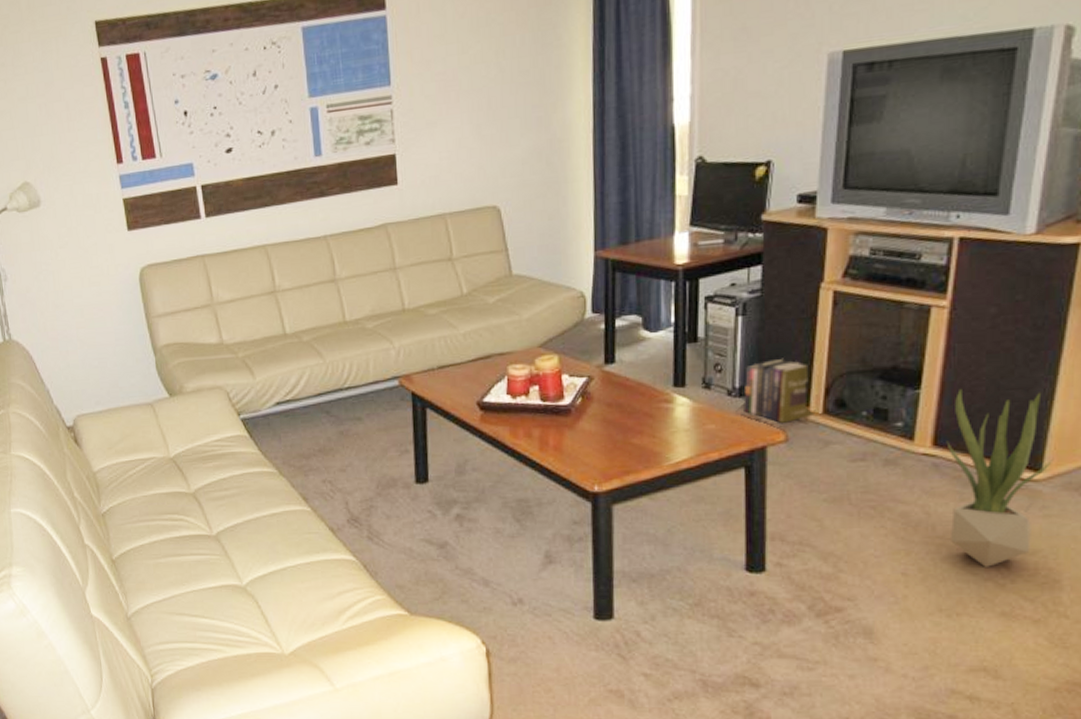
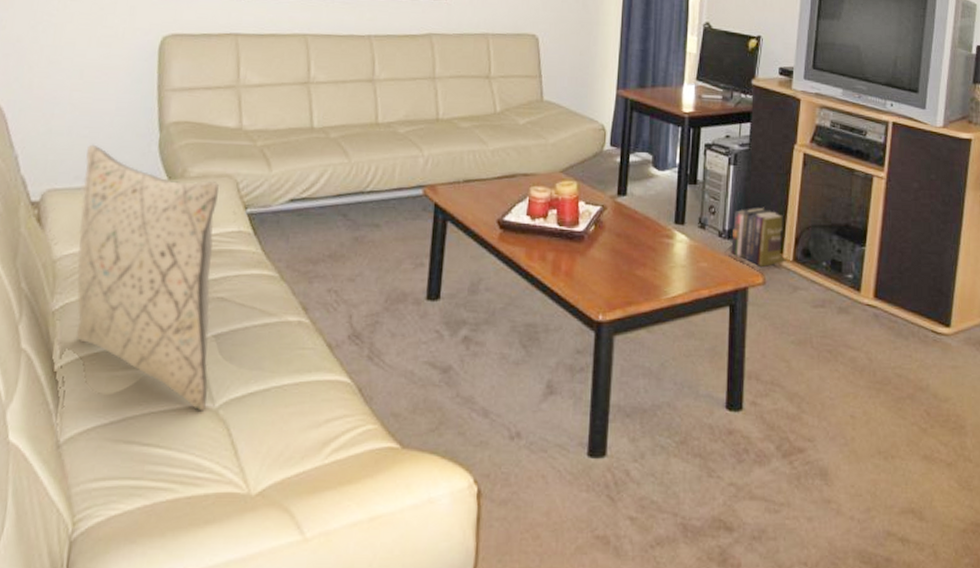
pillow: none [100,373,236,589] -> present [76,144,219,411]
potted plant: present [946,388,1054,567] -> none [884,249,959,412]

